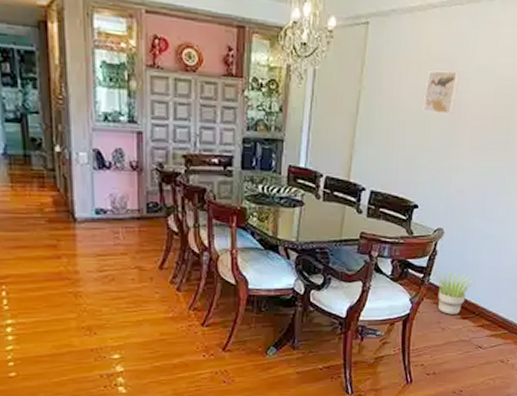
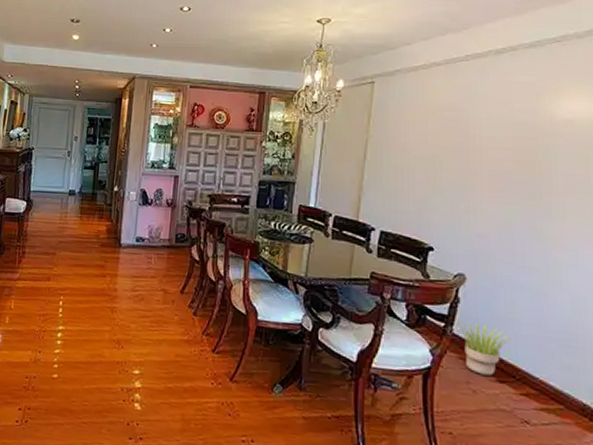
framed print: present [422,70,460,114] -> none [432,118,471,158]

